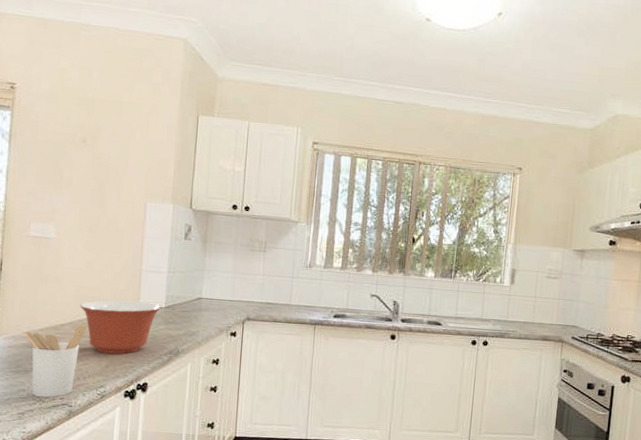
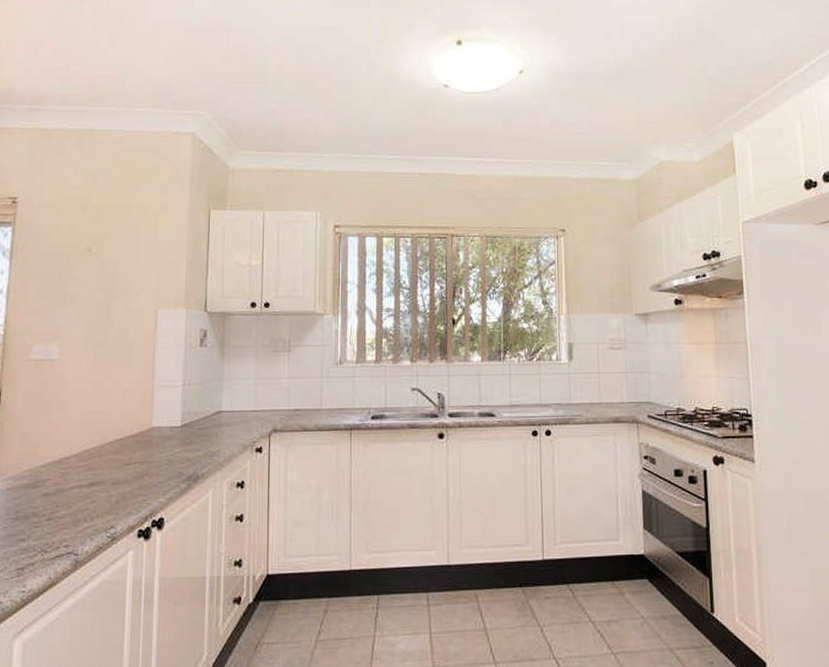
utensil holder: present [23,325,86,398] -> none [24,456,94,547]
mixing bowl: present [80,300,162,354] -> none [86,422,178,487]

